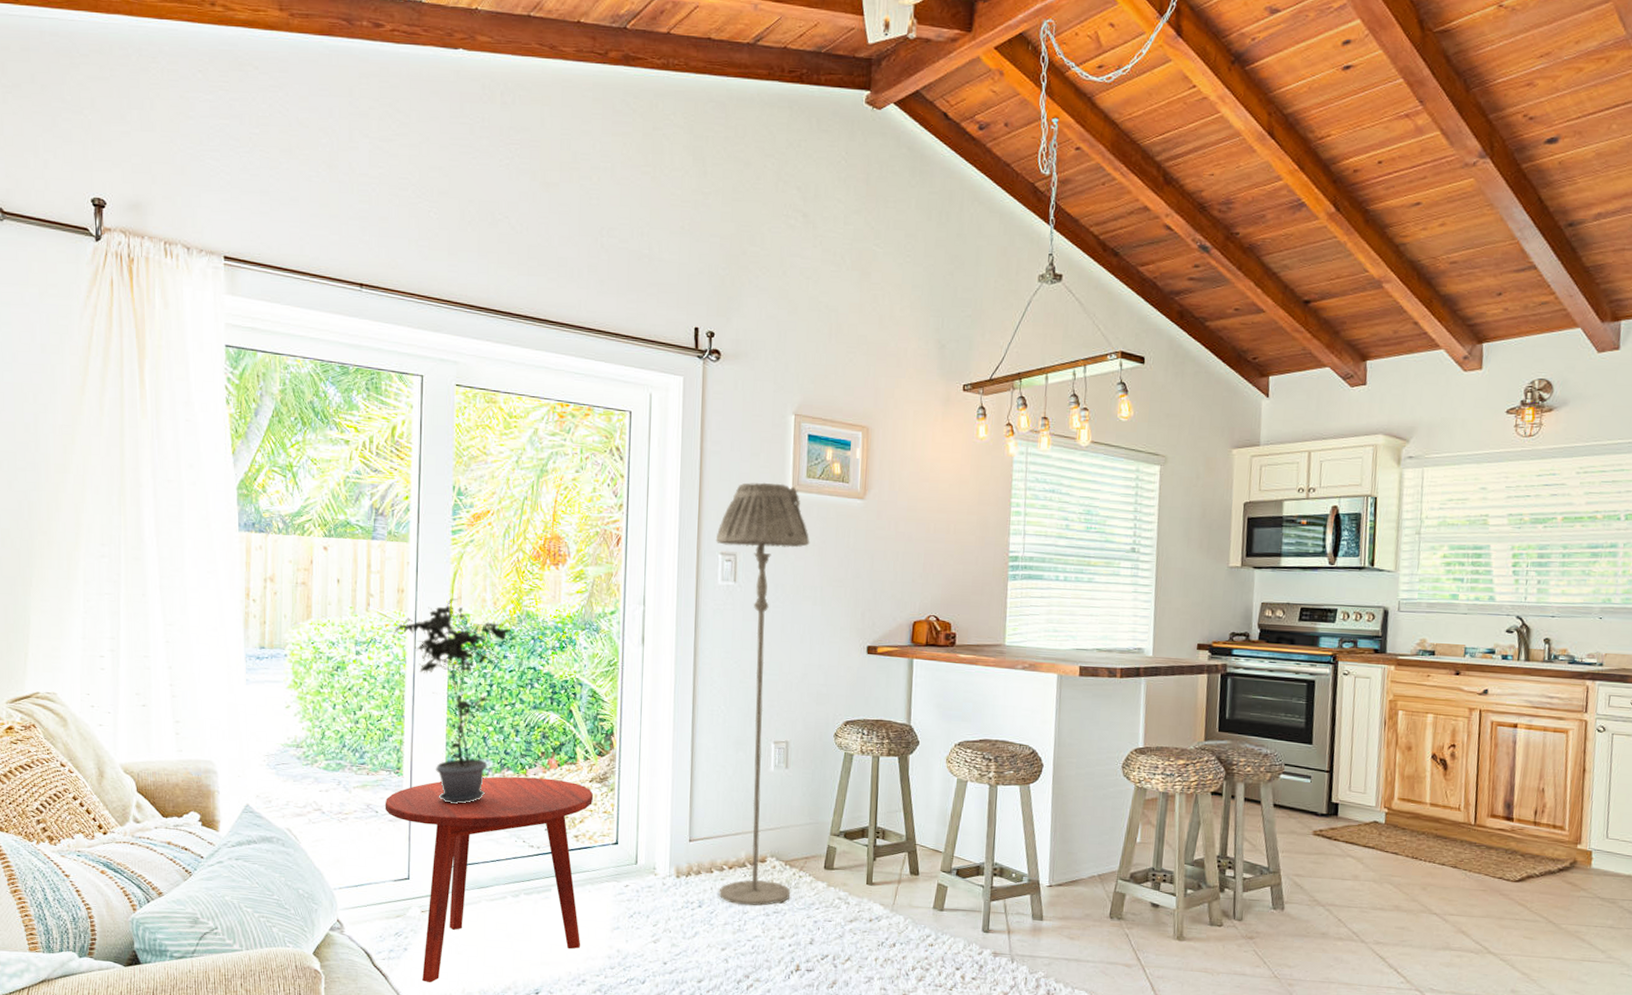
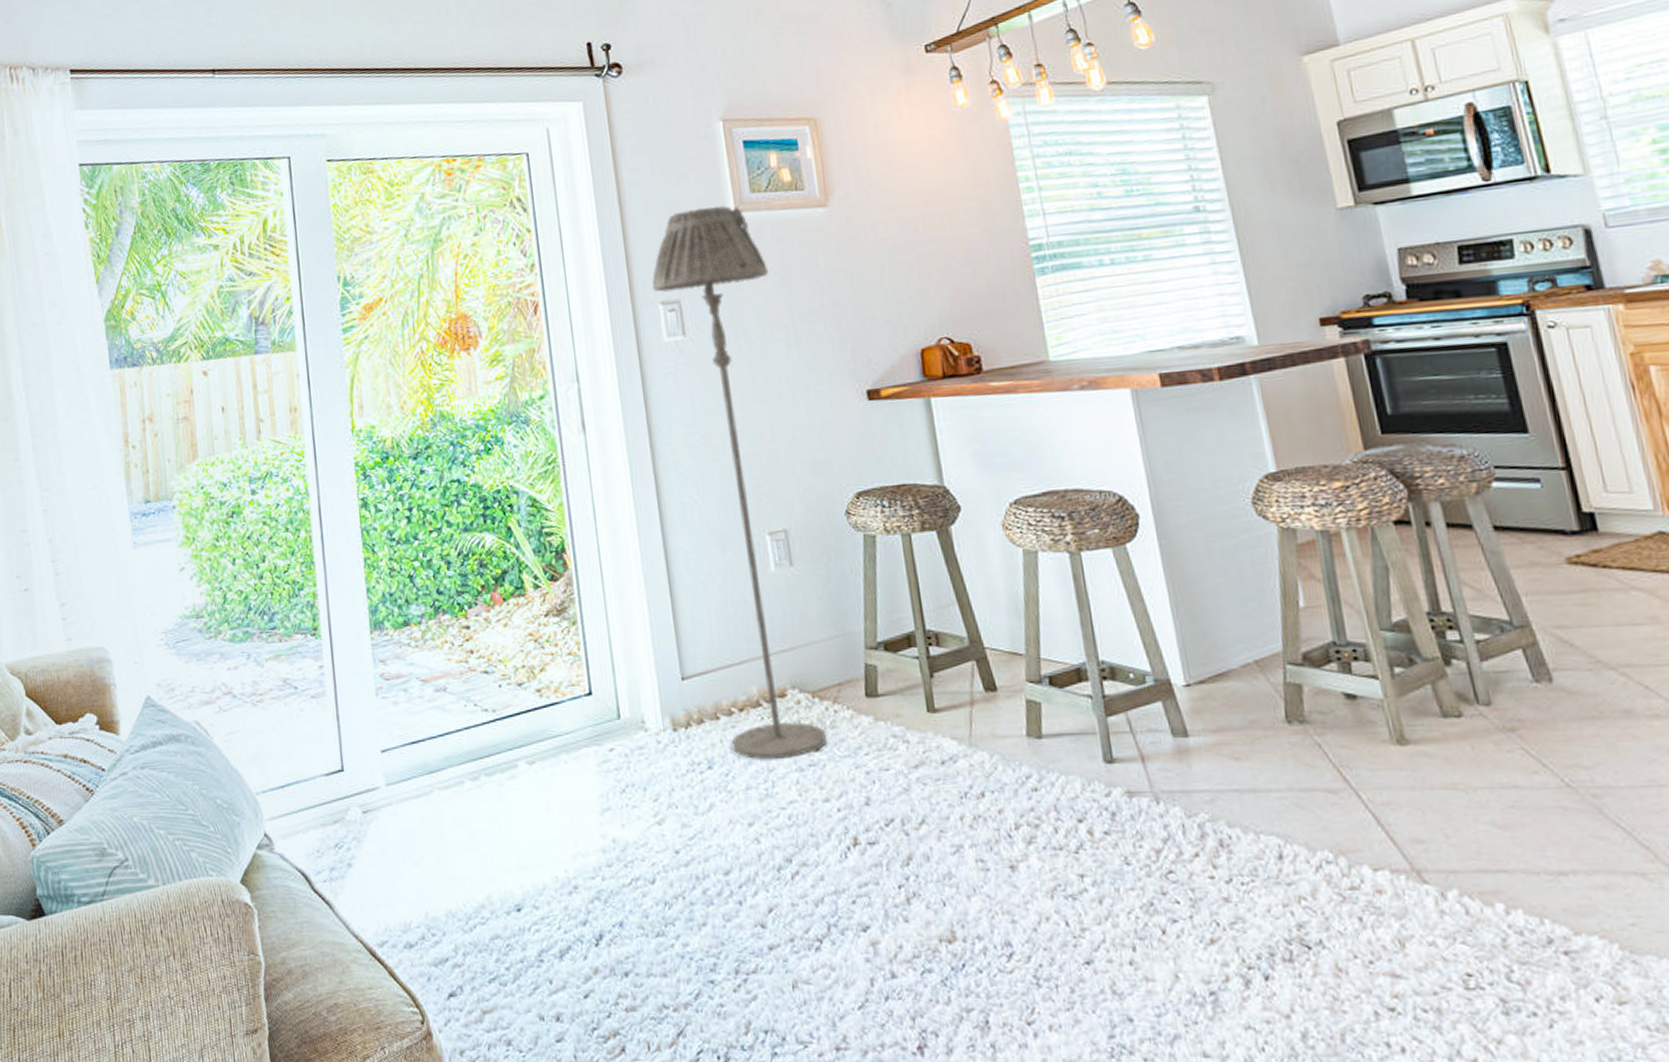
side table: present [384,776,594,982] -> none [304,618,564,907]
potted plant: present [392,598,512,804] -> none [290,409,428,666]

